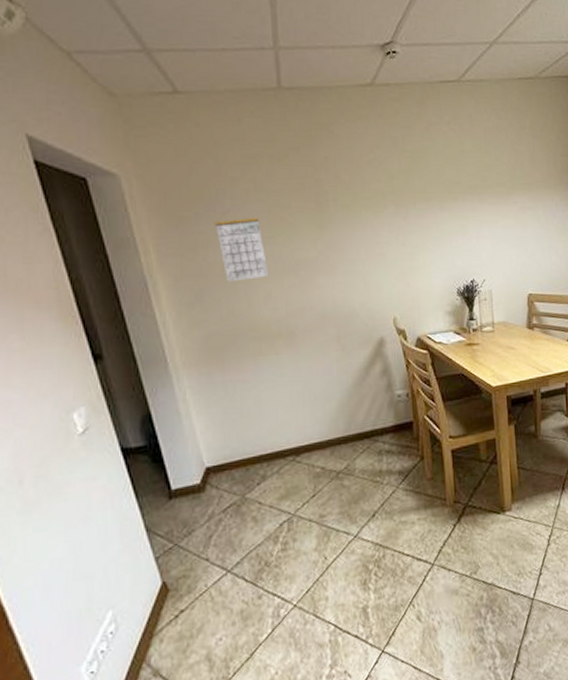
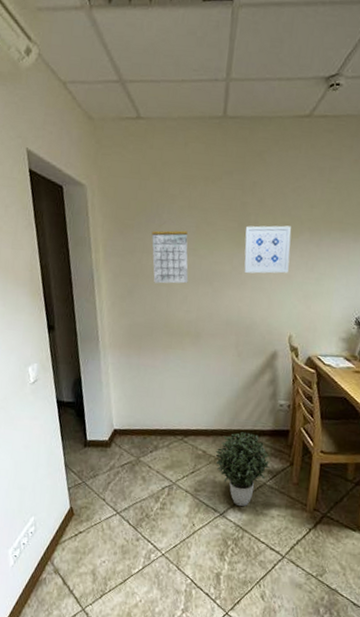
wall art: none [324,200,380,256] -> present [244,225,292,274]
potted plant: none [336,433,400,522] -> present [215,431,270,507]

